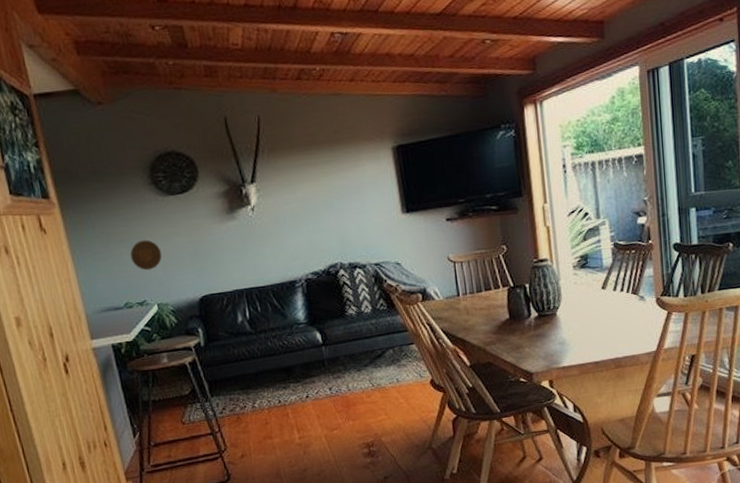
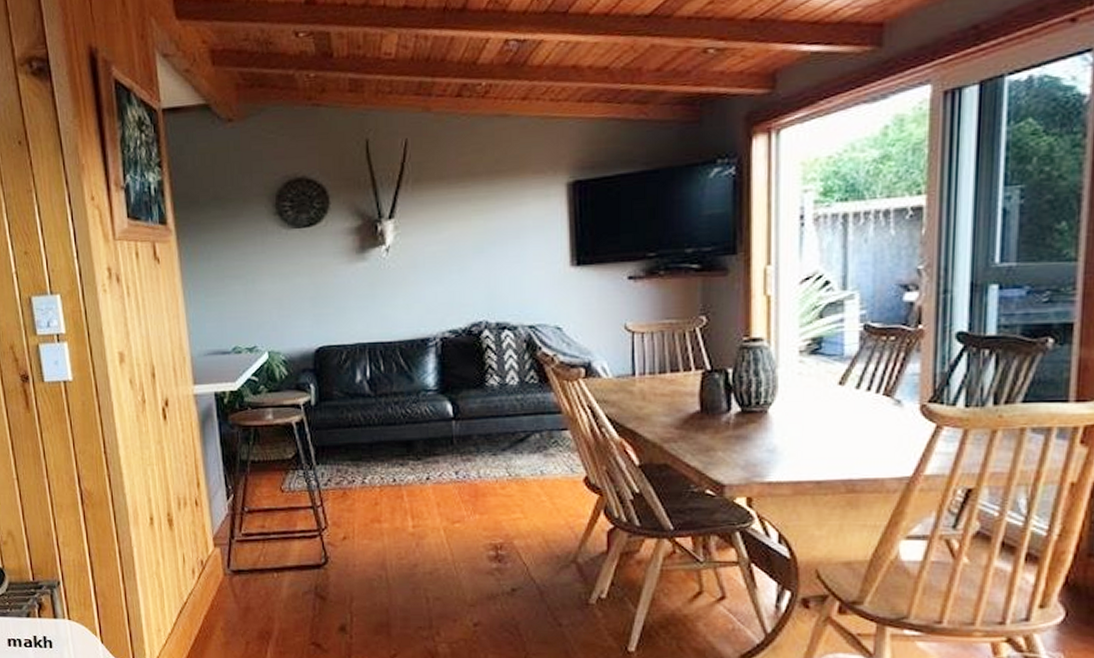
decorative plate: present [130,239,162,271] -> none [244,277,279,313]

